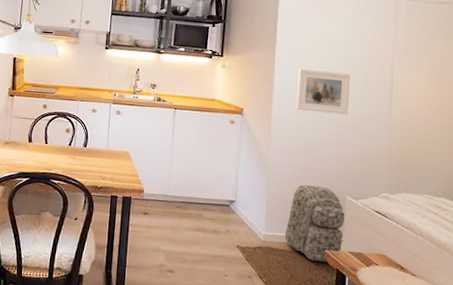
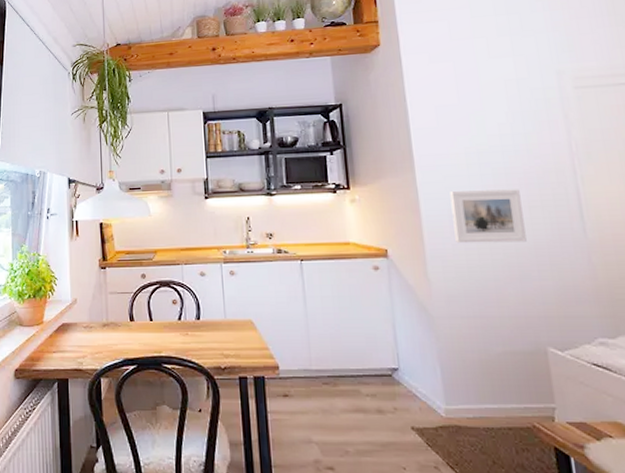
backpack: present [284,185,345,263] -> none [472,339,555,440]

